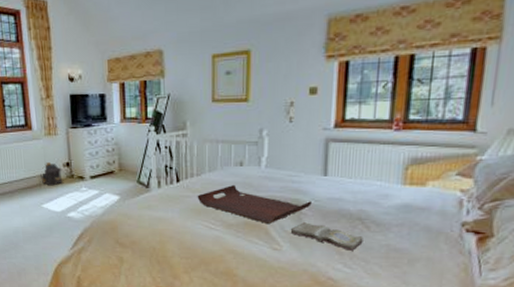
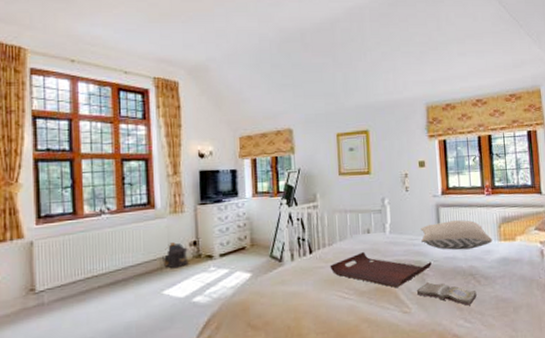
pillow: none [302,158,394,192] -> present [421,220,493,250]

